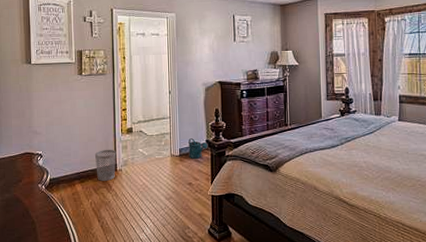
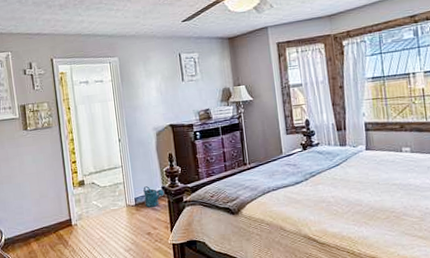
wastebasket: present [94,149,117,181] -> none [47,204,71,238]

